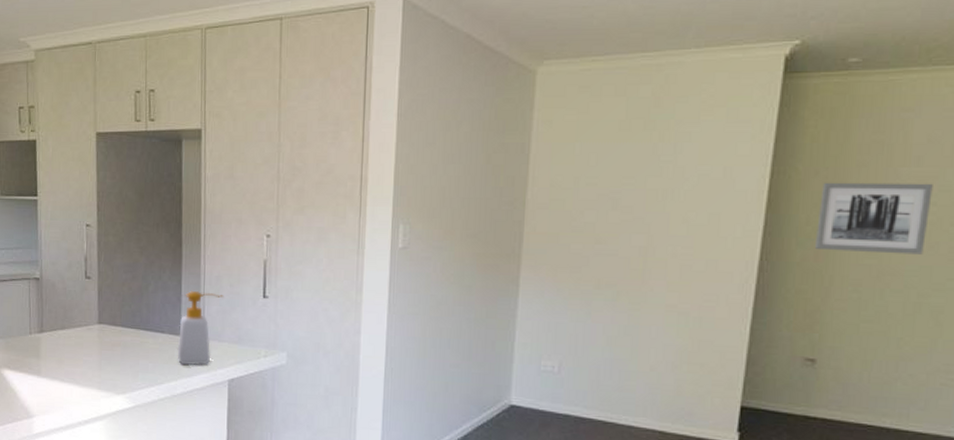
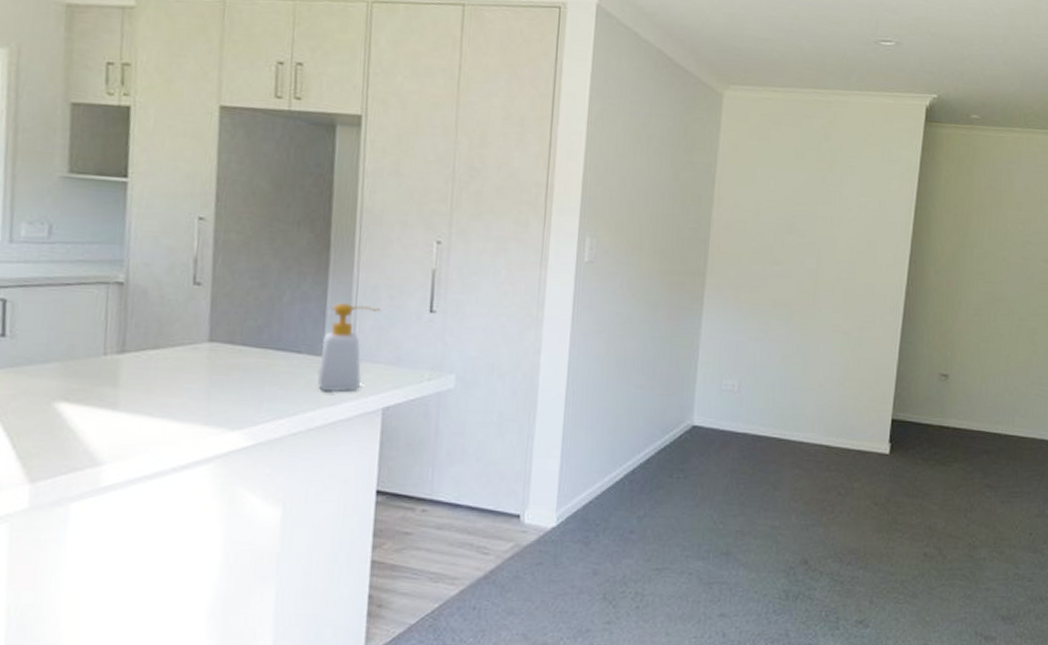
wall art: present [815,182,933,255] -> none [948,219,1029,285]

